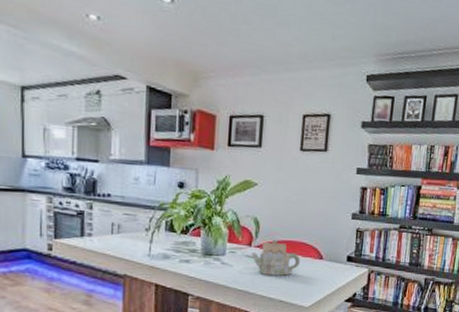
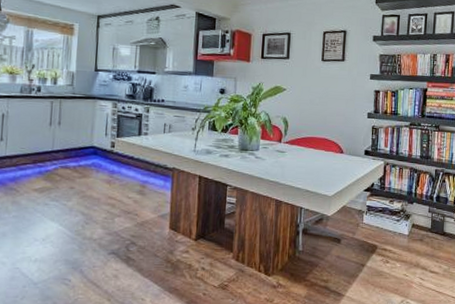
teapot: present [251,238,300,276] -> none [281,135,323,168]

